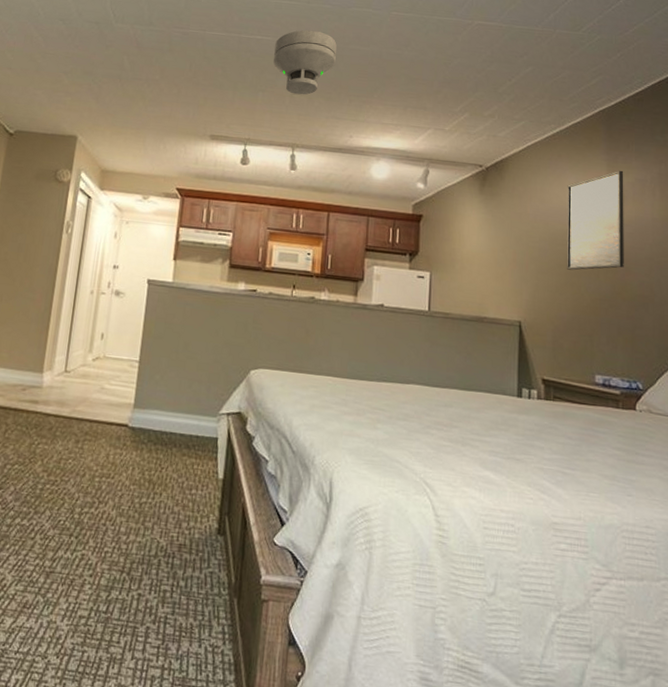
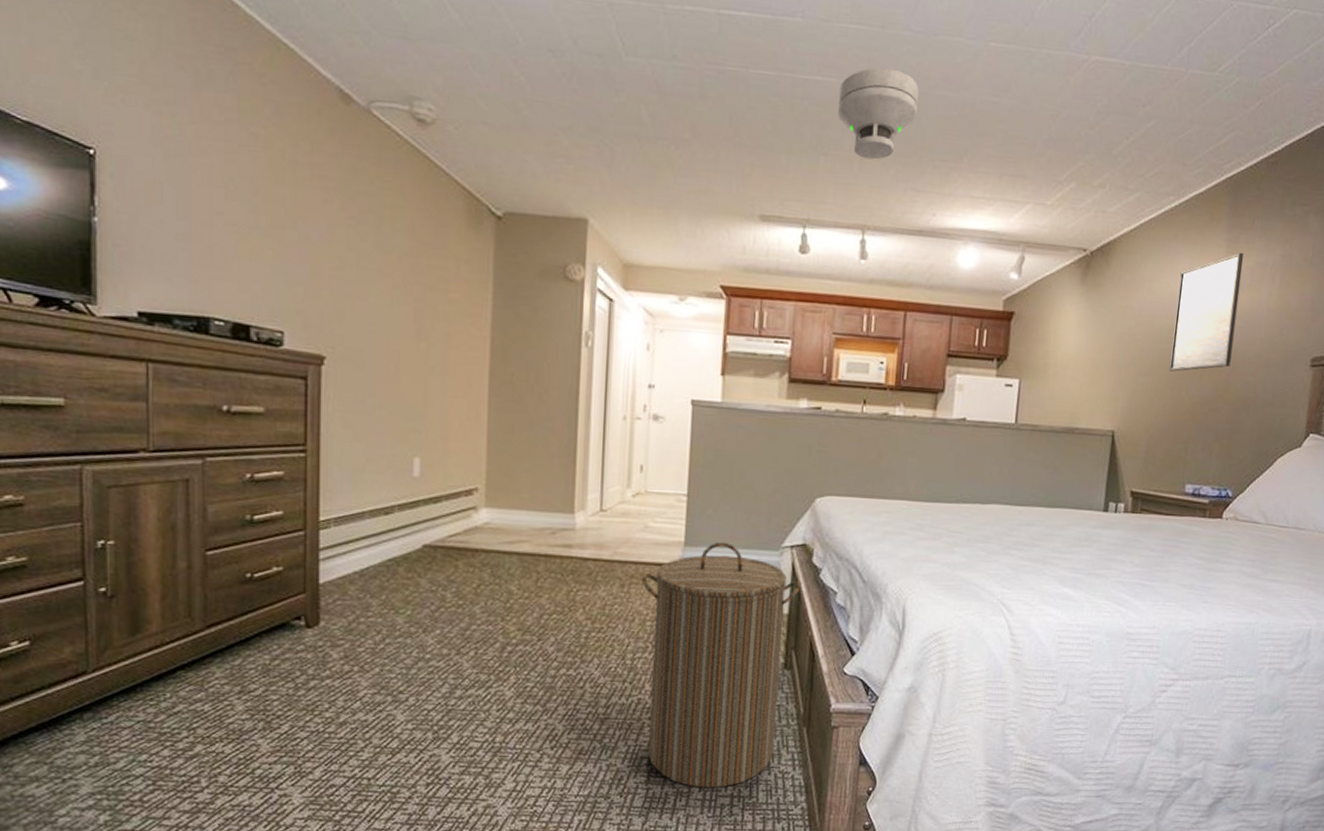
laundry hamper: none [86,405,236,658] -> present [641,541,801,789]

